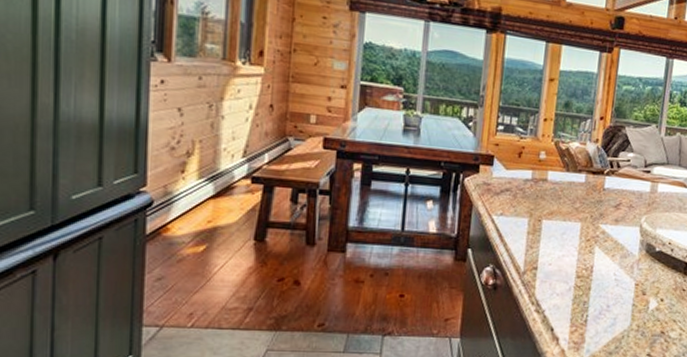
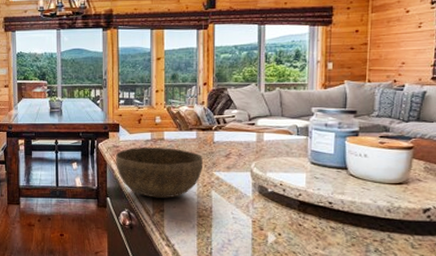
bowl: none [484,187,590,253] -> present [116,148,203,198]

